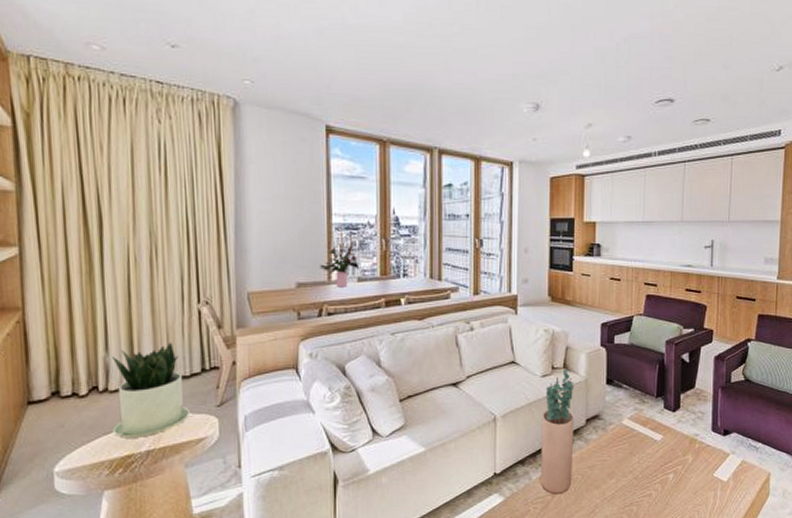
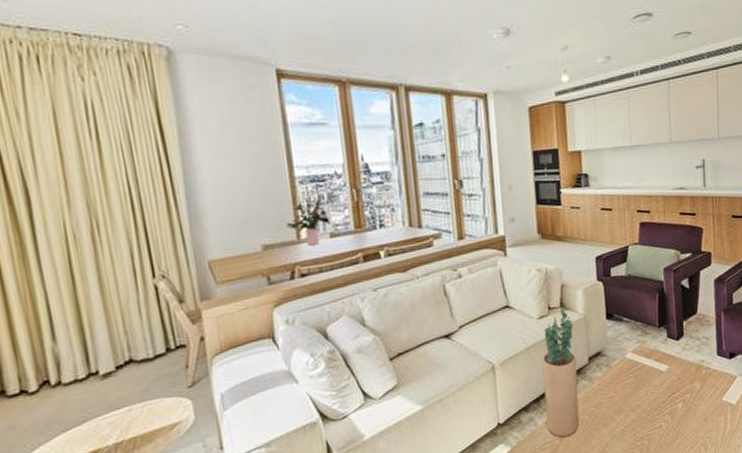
planter: present [112,342,190,438] -> none [62,323,159,434]

